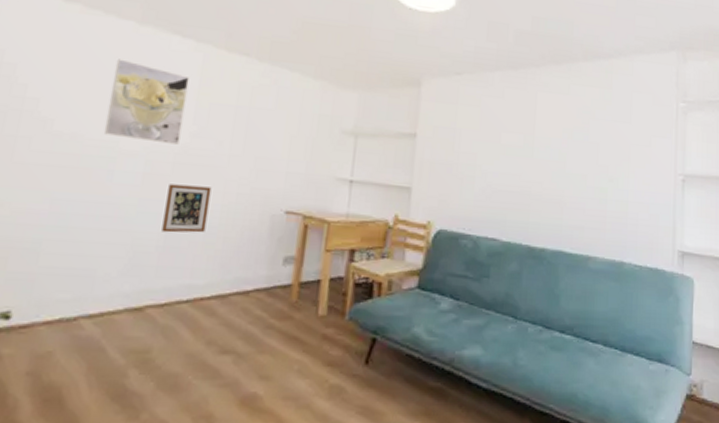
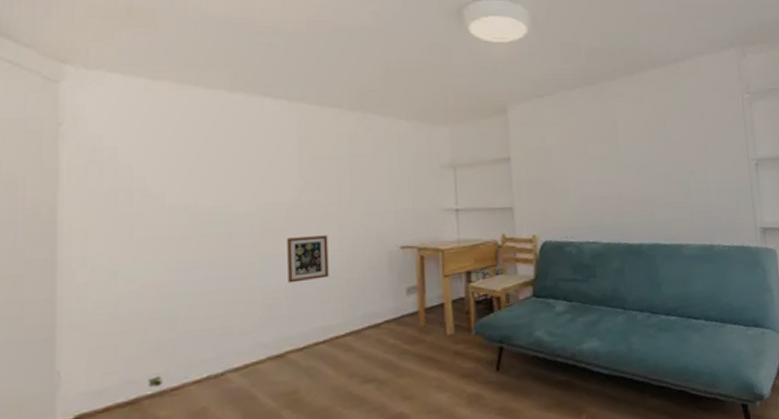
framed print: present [103,59,190,145] -> none [214,128,289,202]

